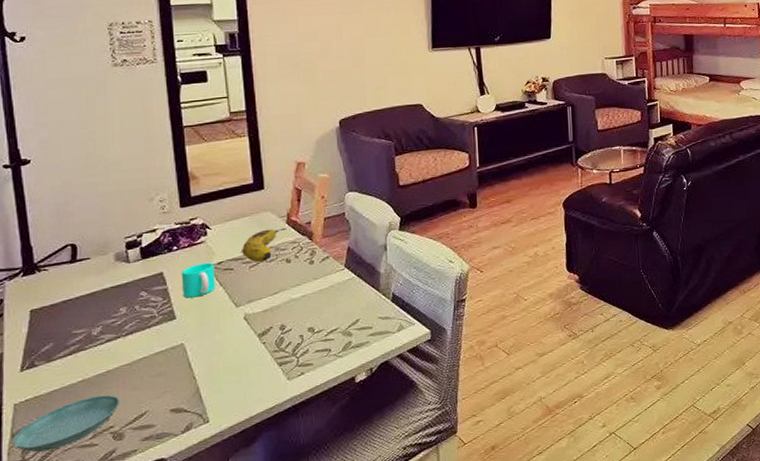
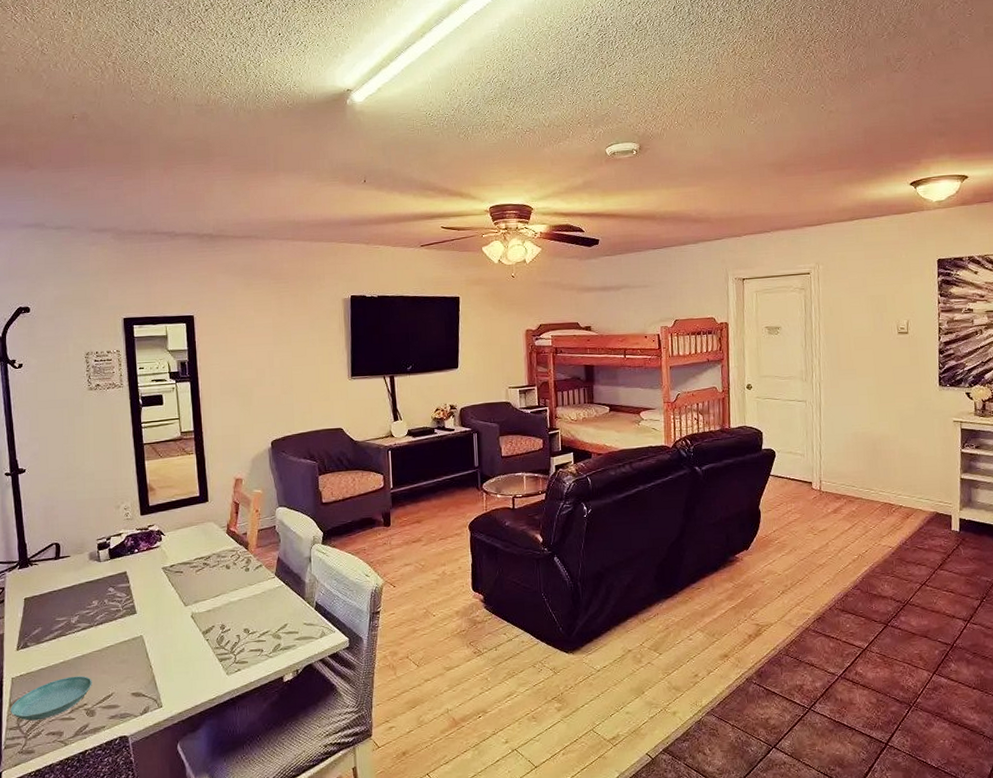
cup: present [181,262,216,298] -> none [141,565,169,596]
fruit: present [242,227,286,263] -> none [190,537,226,567]

